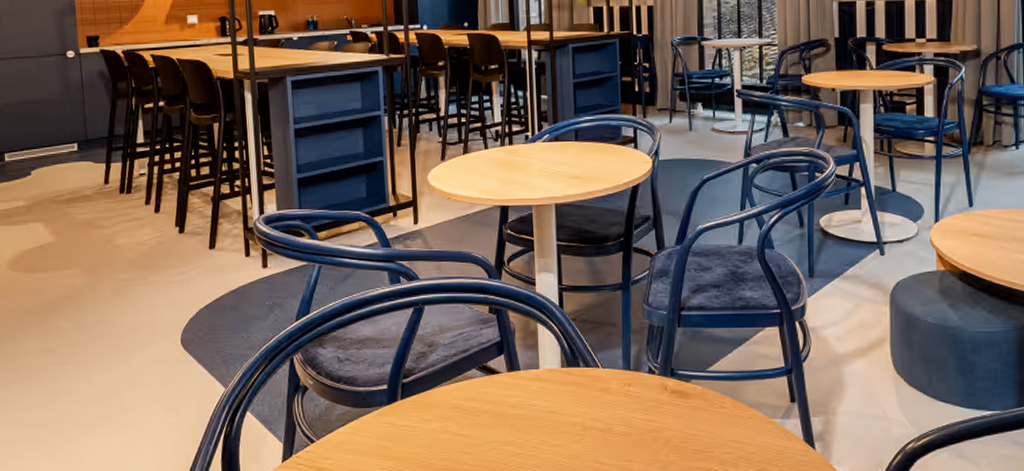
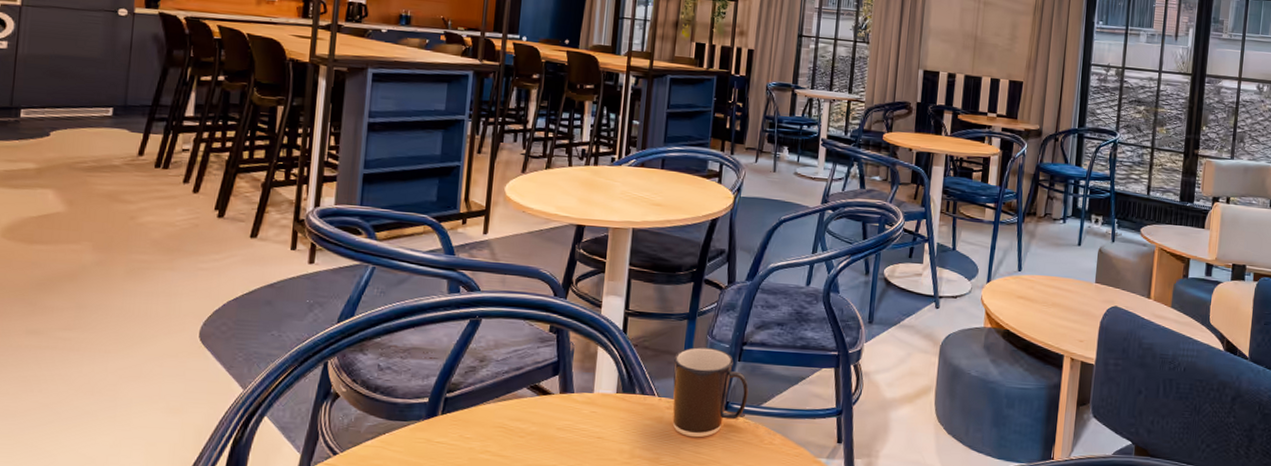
mug: none [613,315,692,406] -> present [672,346,749,438]

